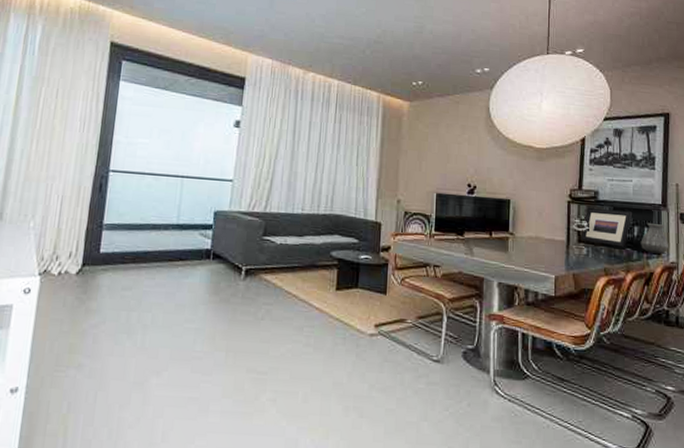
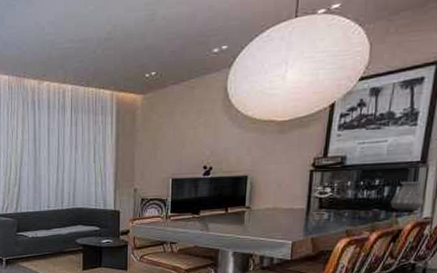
picture frame: present [581,208,633,247] -> none [322,173,385,209]

